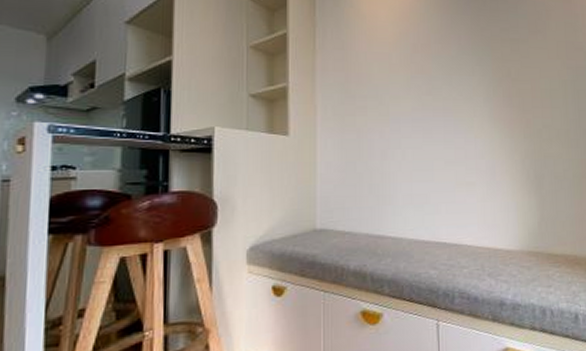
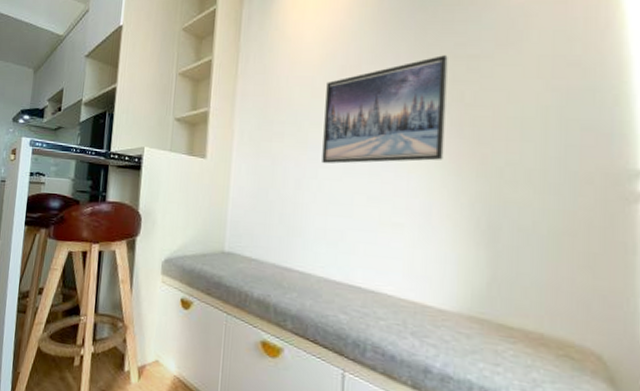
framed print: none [402,38,500,135] -> present [322,55,448,164]

